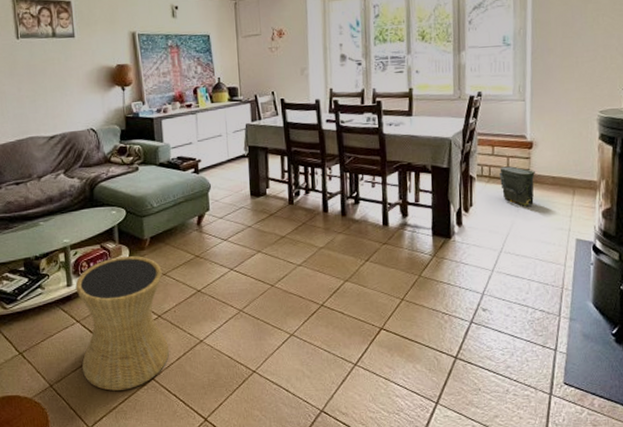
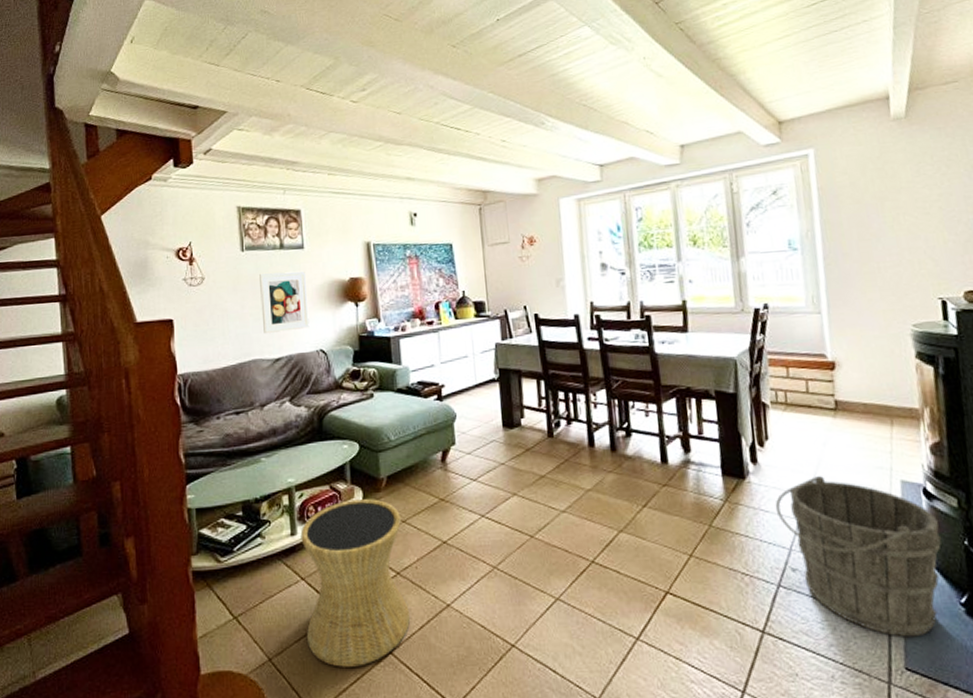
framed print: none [34,57,81,115] -> present [259,271,310,334]
bucket: none [473,236,603,360] -> present [775,476,942,637]
bag: present [500,166,536,206] -> none [797,391,844,439]

